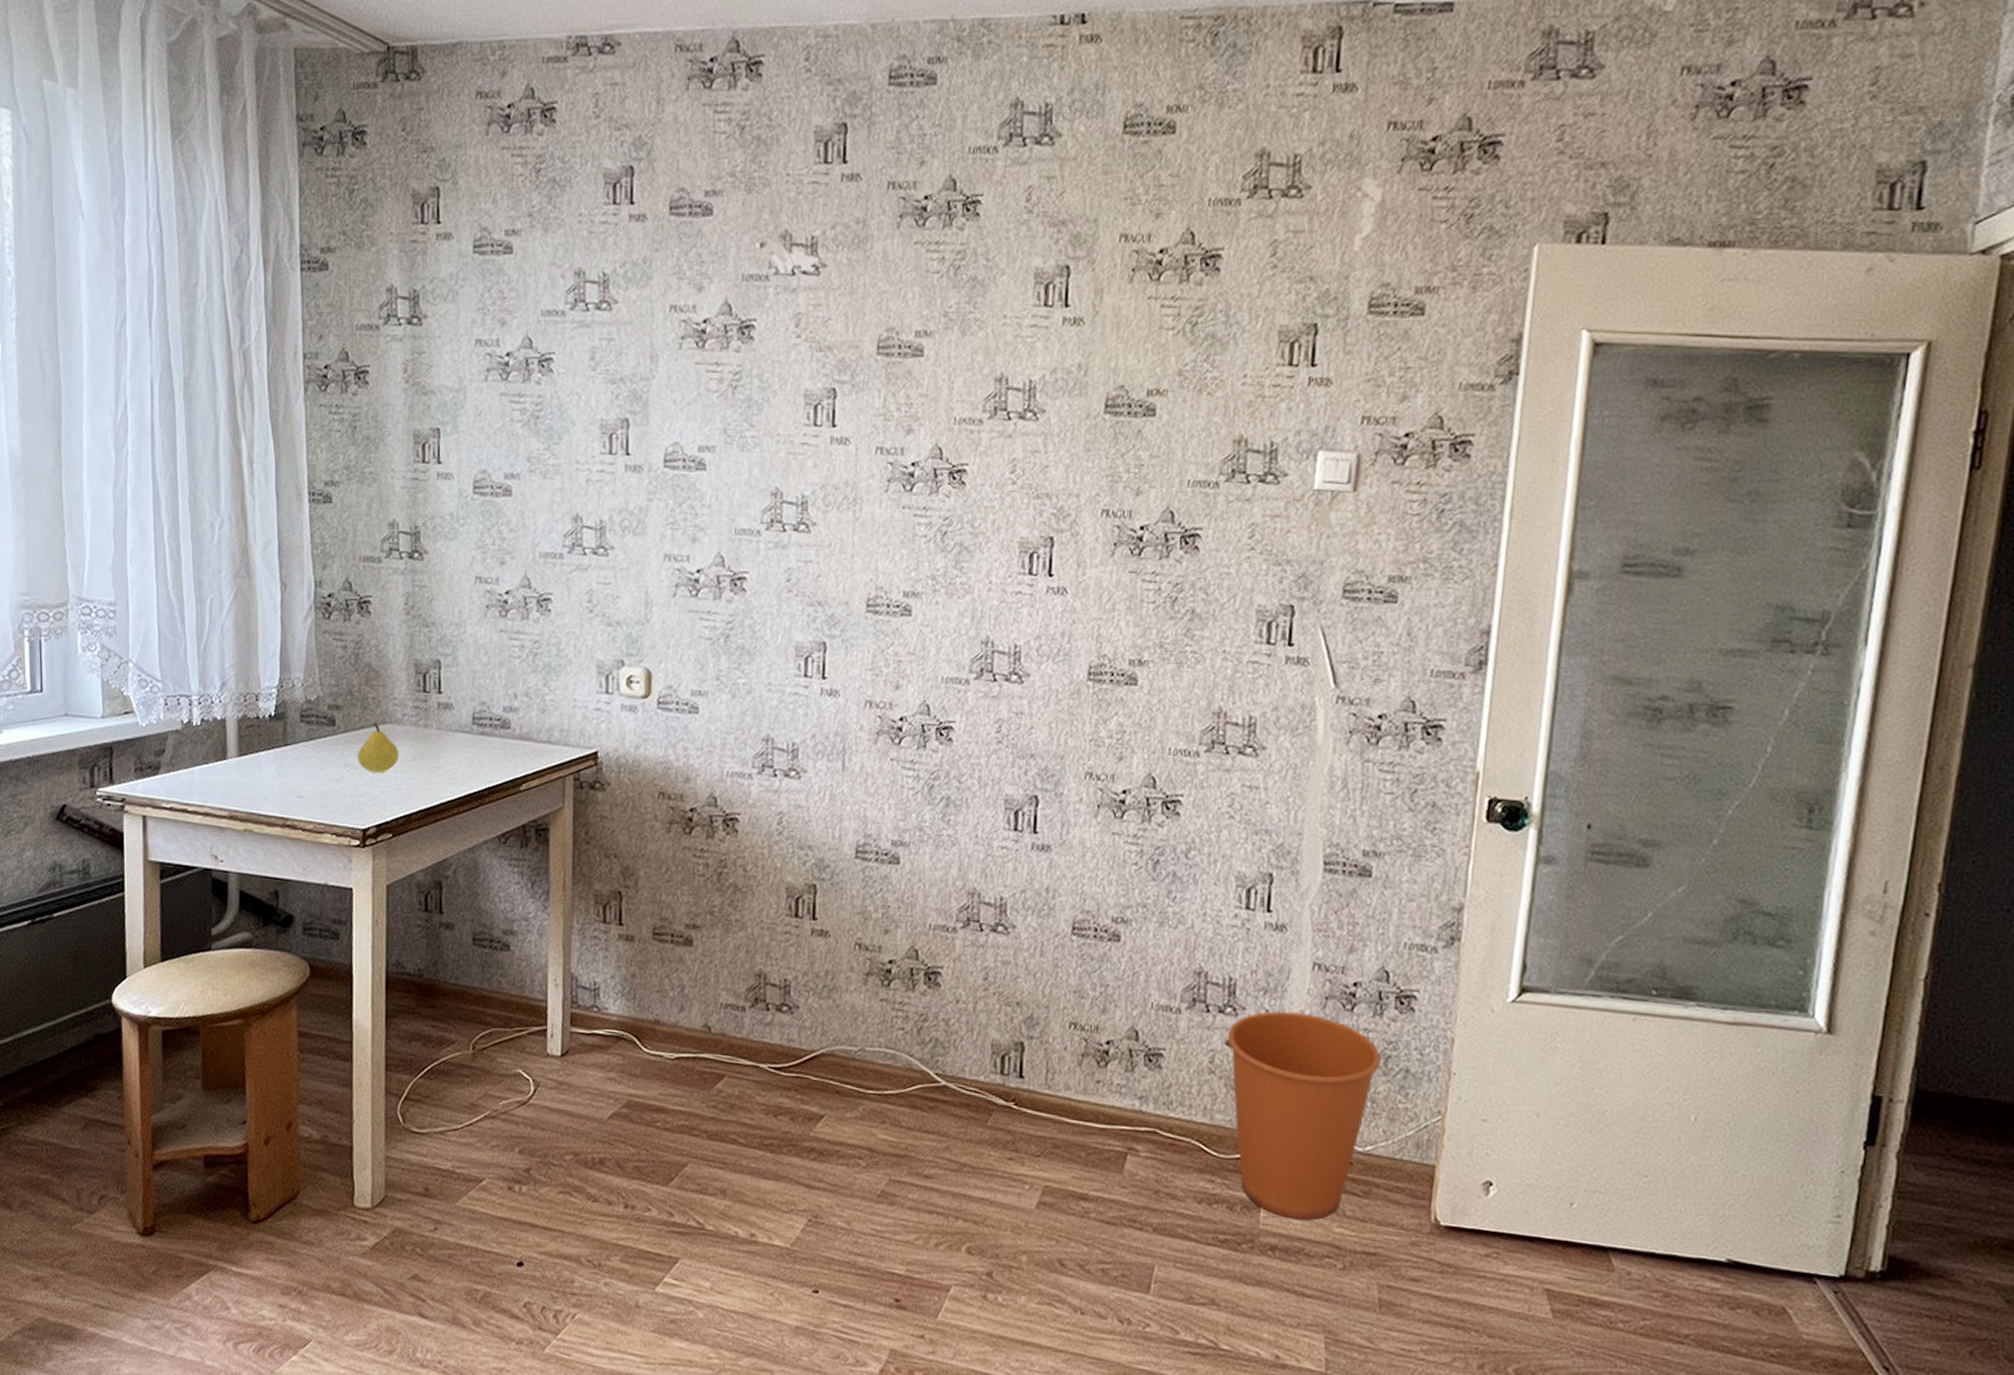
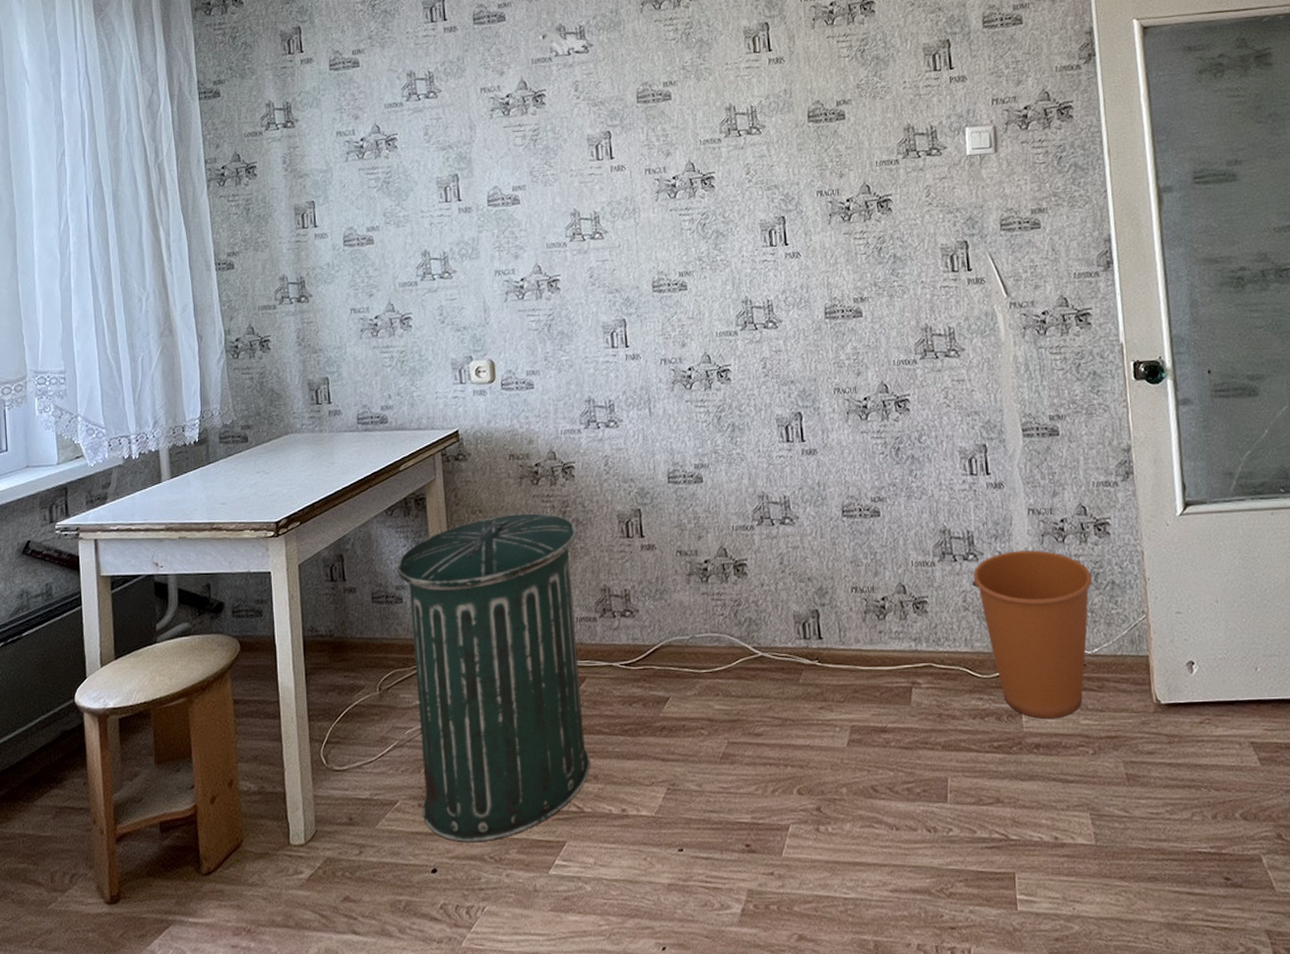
fruit: present [357,723,399,773] -> none [267,434,301,475]
trash can: none [506,865,733,1243] -> present [397,513,590,843]

